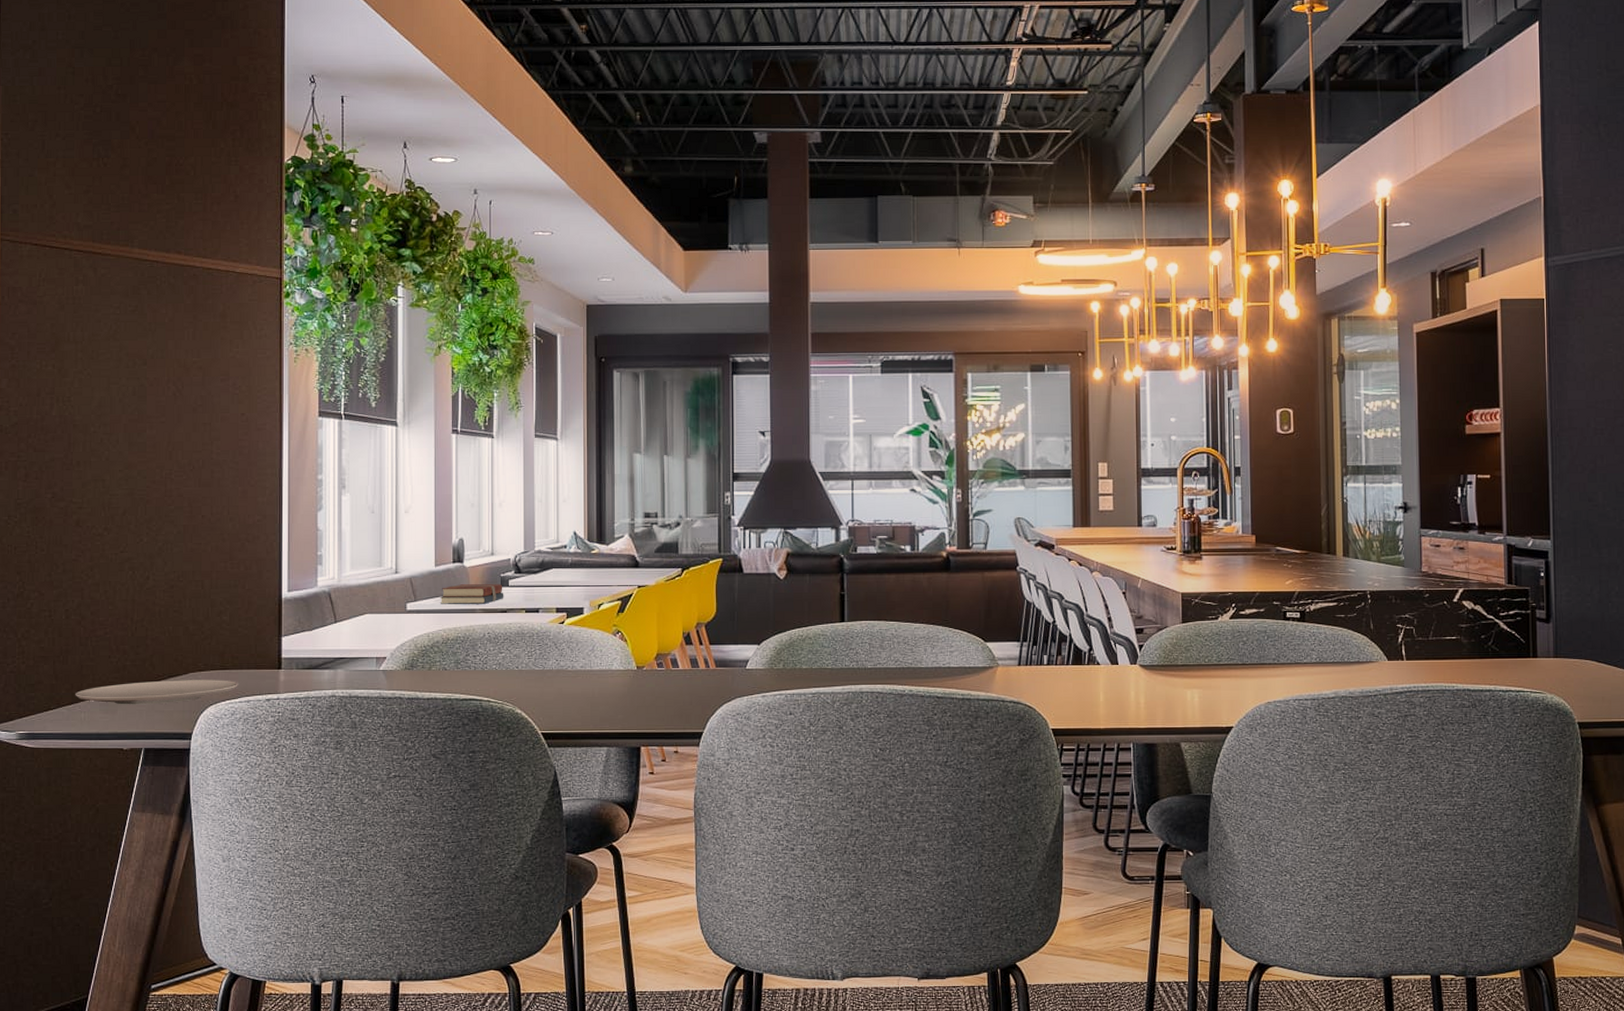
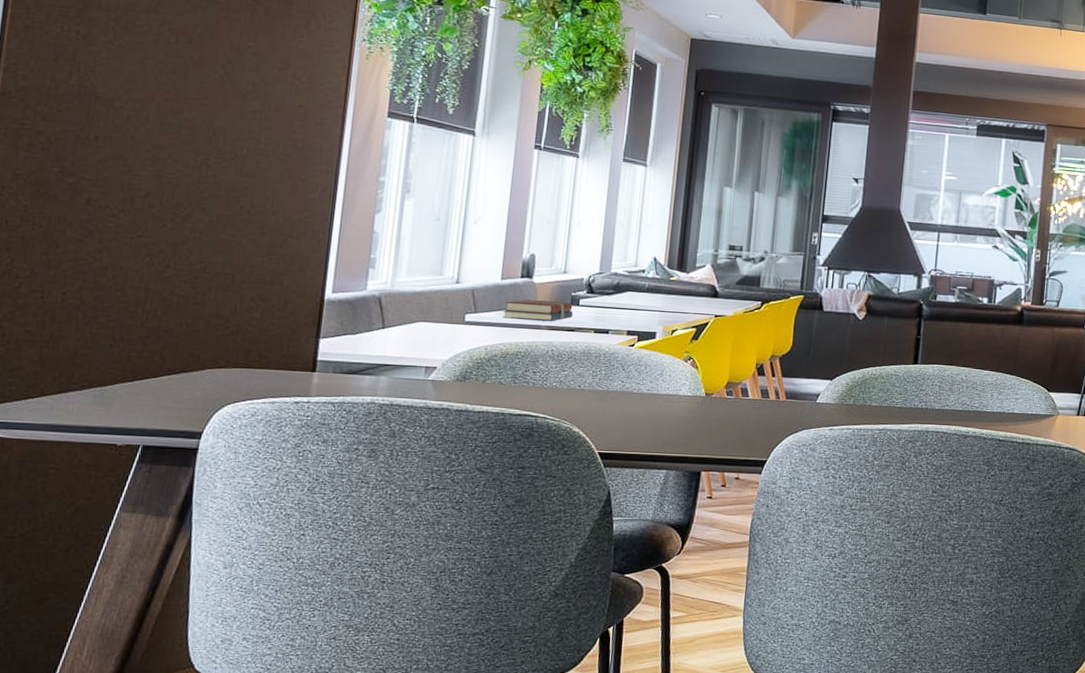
plate: present [75,680,238,705] -> none [63,375,263,400]

